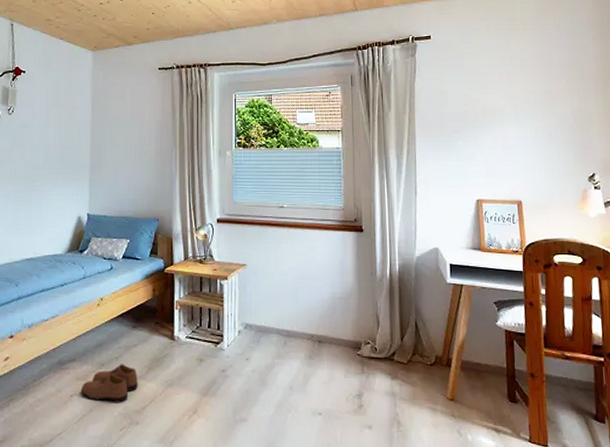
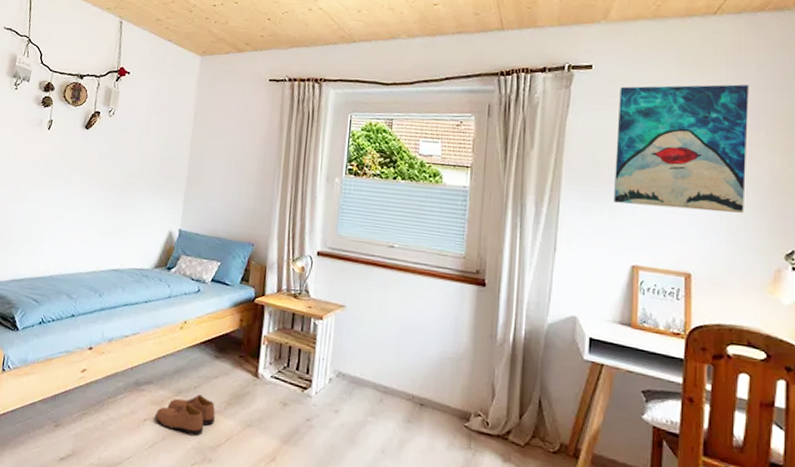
wall art: none [454,44,556,149] -> present [614,84,749,213]

